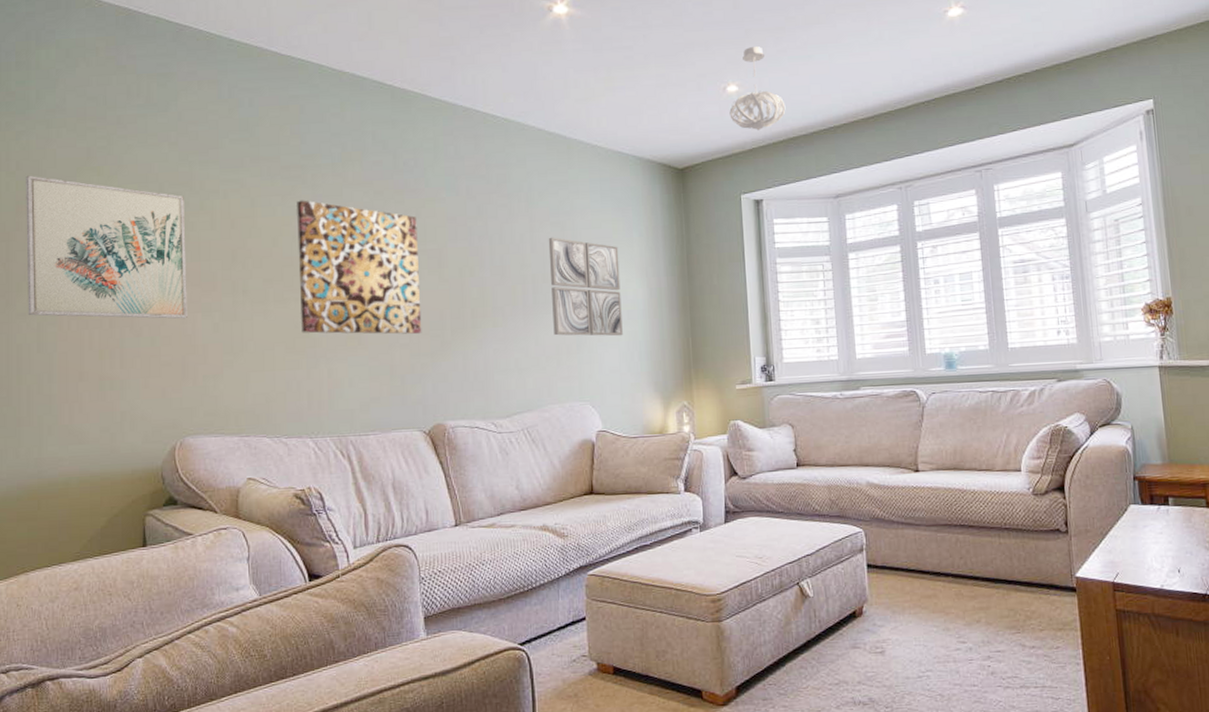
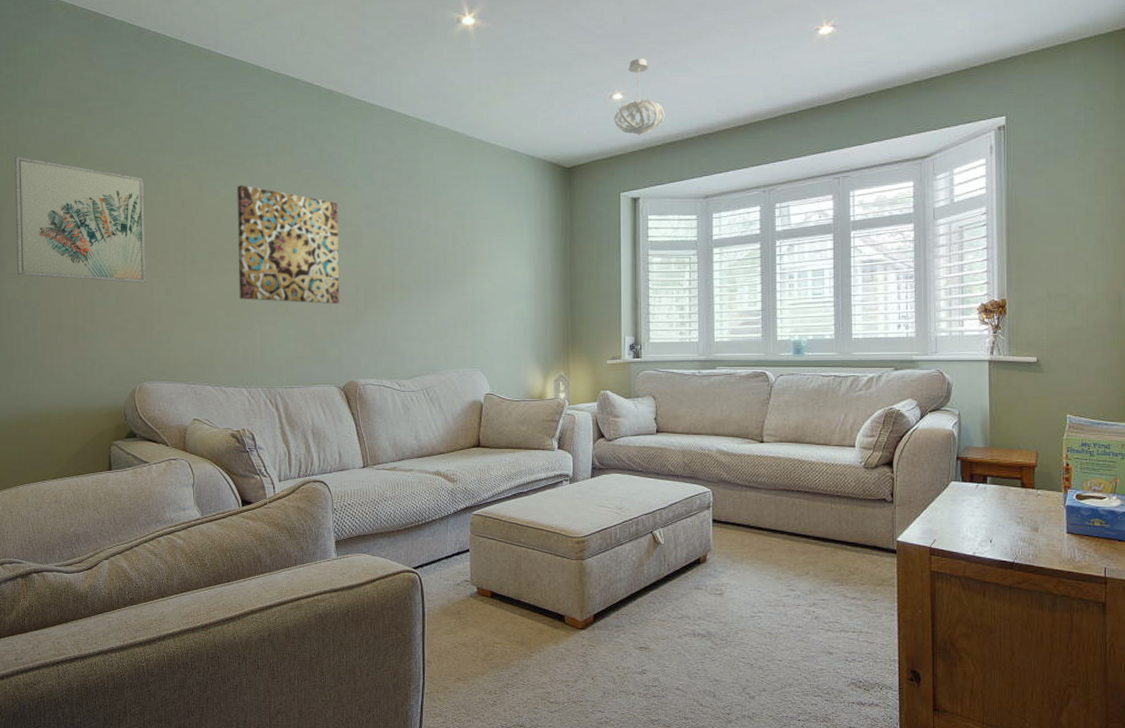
wall art: present [548,237,623,337] -> none [450,224,511,313]

